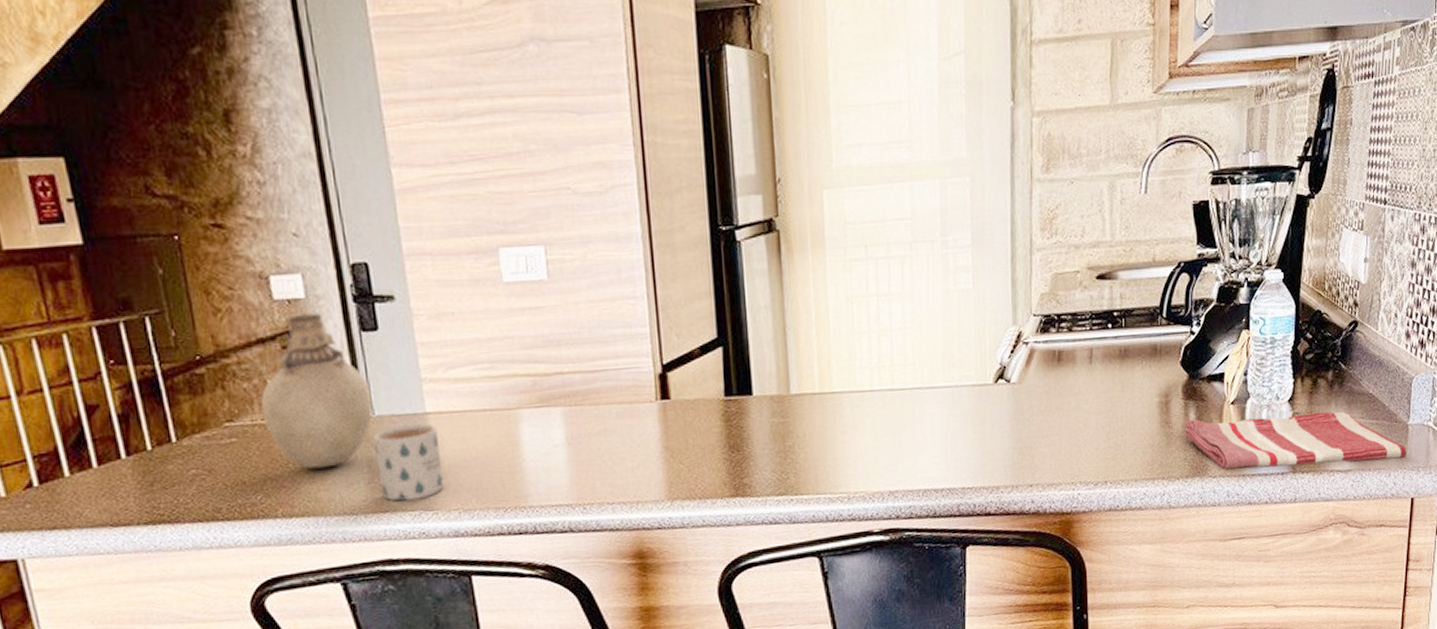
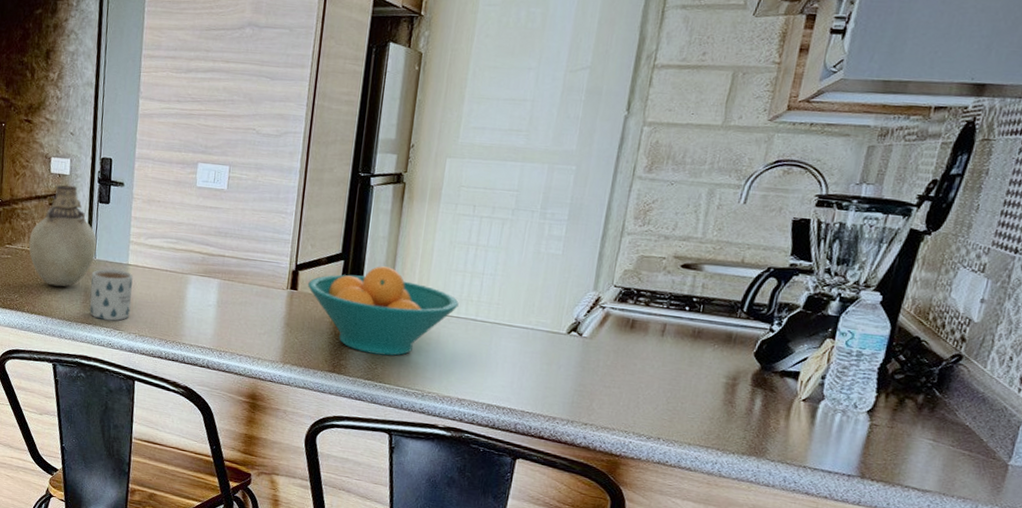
fruit bowl: none [681,344,870,462] -> present [307,266,459,356]
dish towel: present [1185,411,1408,470] -> none [747,404,1003,495]

